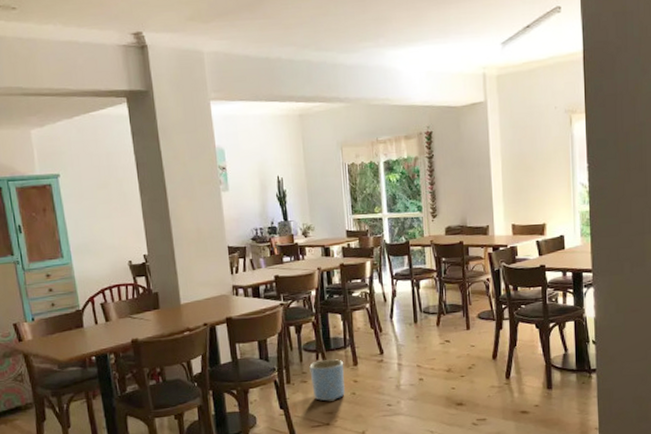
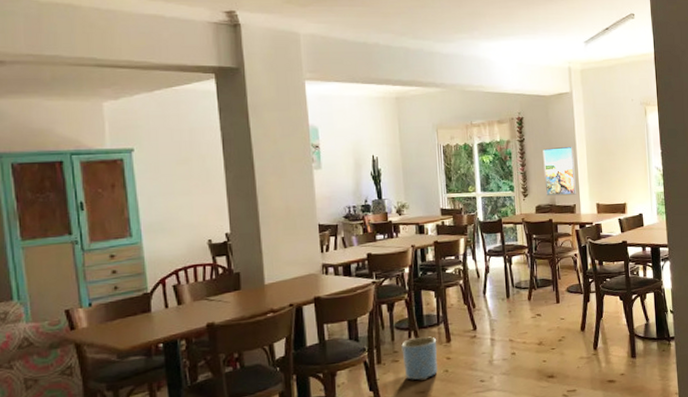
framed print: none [453,161,490,217] -> present [543,146,576,196]

